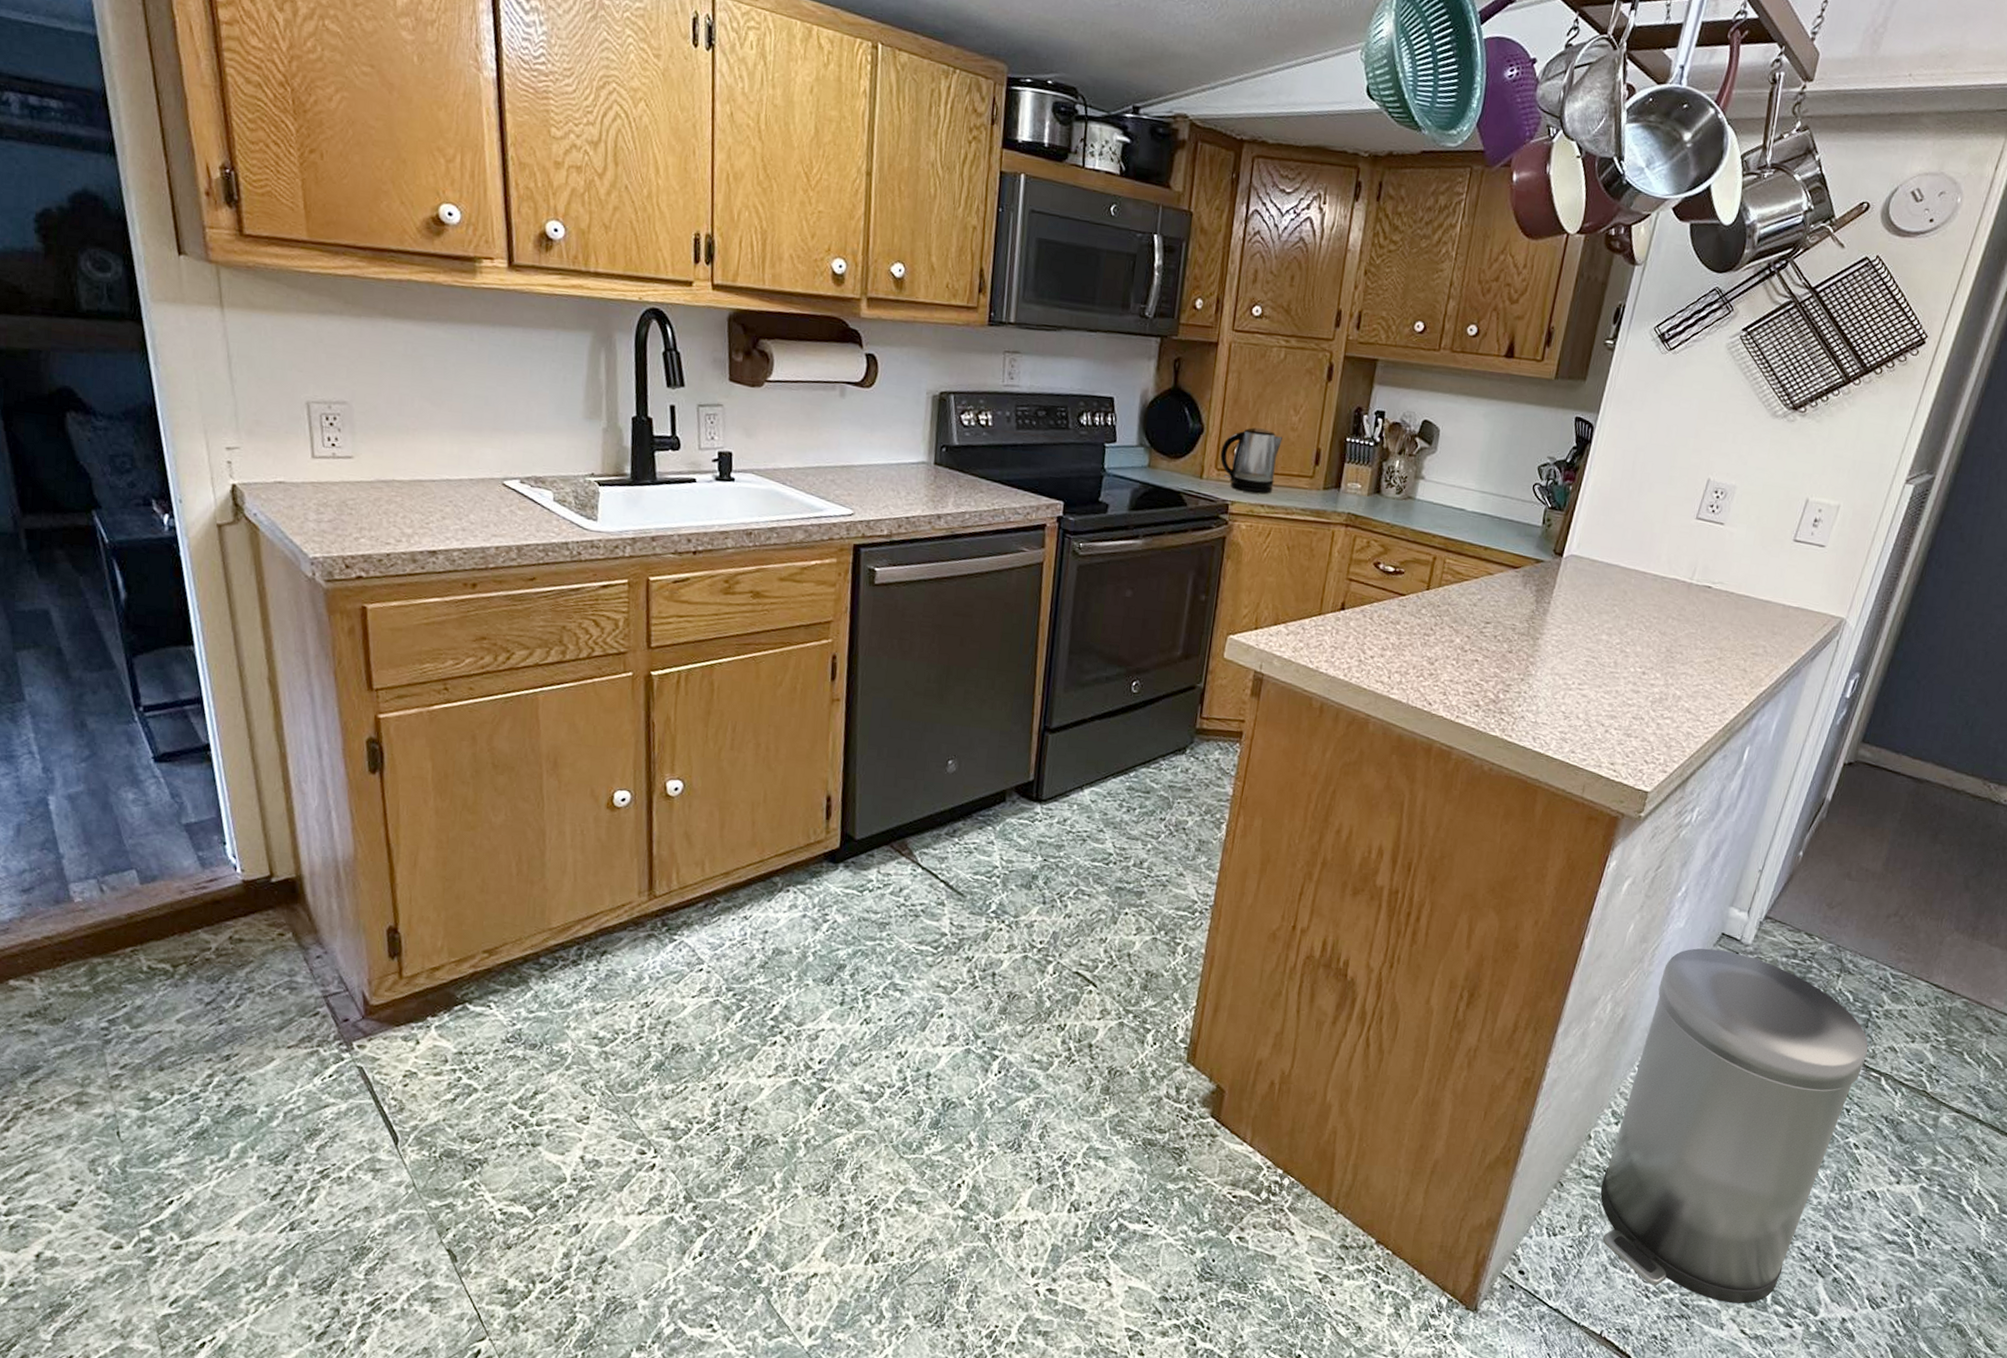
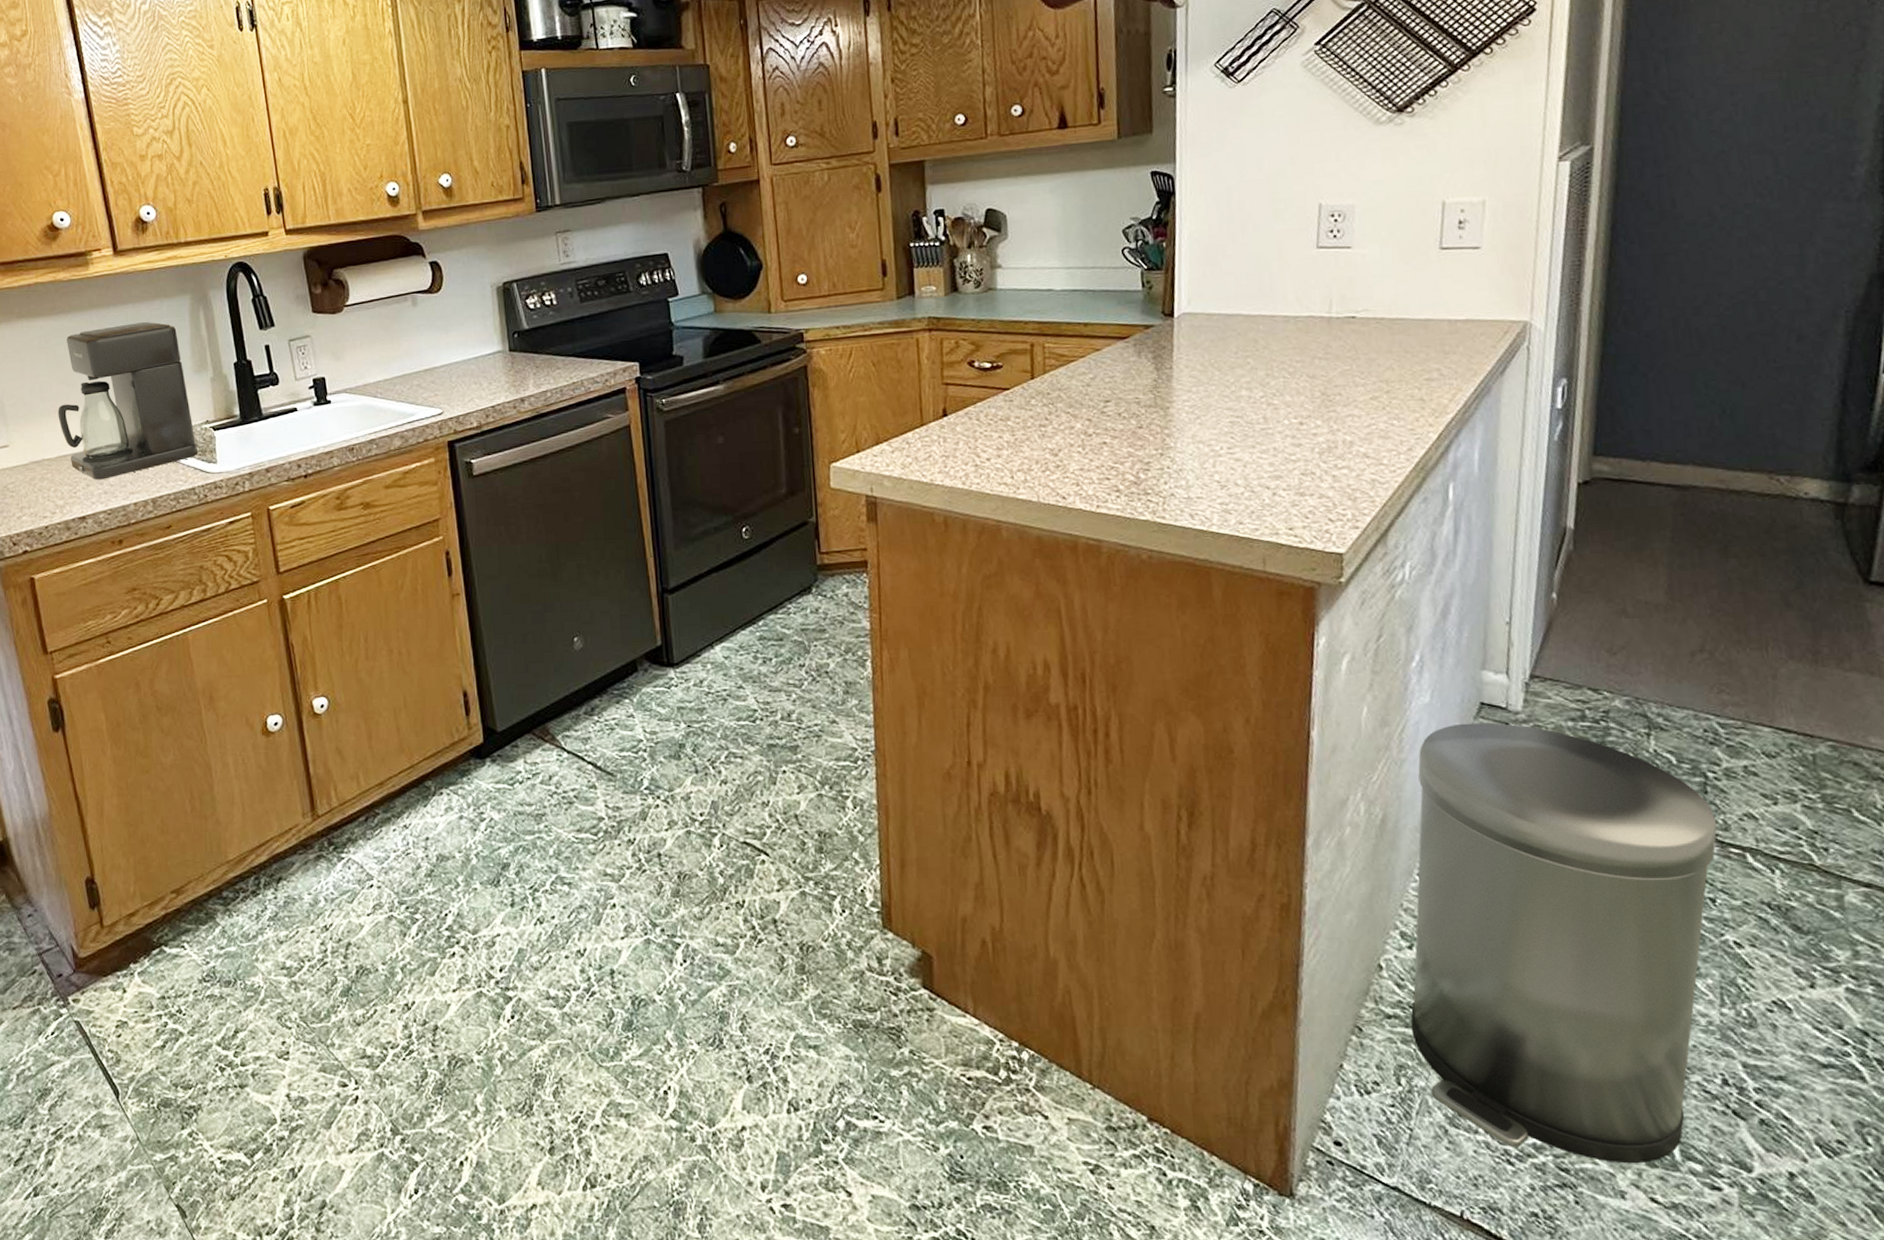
coffee maker: none [417,346,577,516] -> present [58,321,198,480]
kettle: present [1220,427,1283,495] -> none [784,251,845,318]

